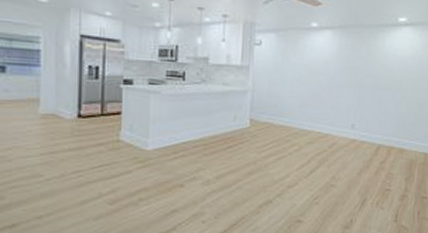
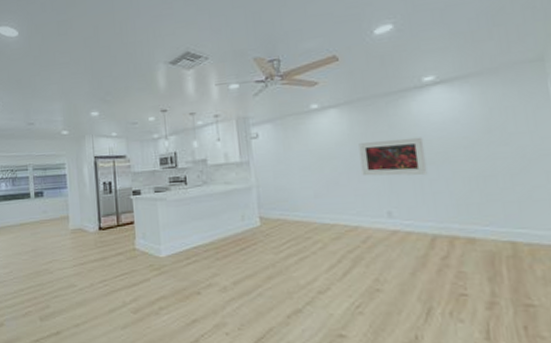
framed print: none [340,64,389,98] -> present [358,137,428,176]

